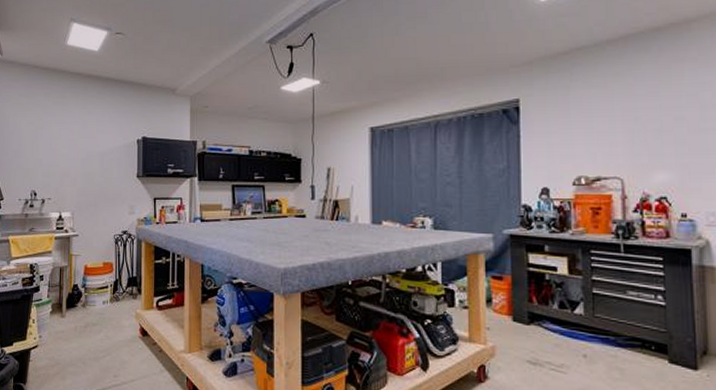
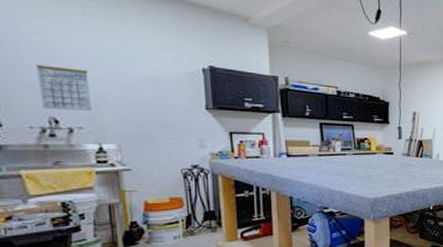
calendar: none [28,148,59,184] -> present [36,64,92,111]

